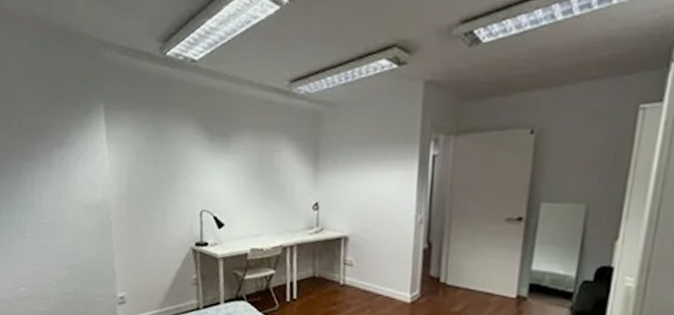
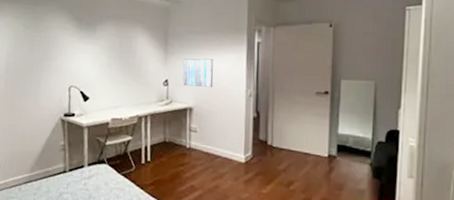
wall art: none [336,176,376,213] -> present [182,58,214,88]

